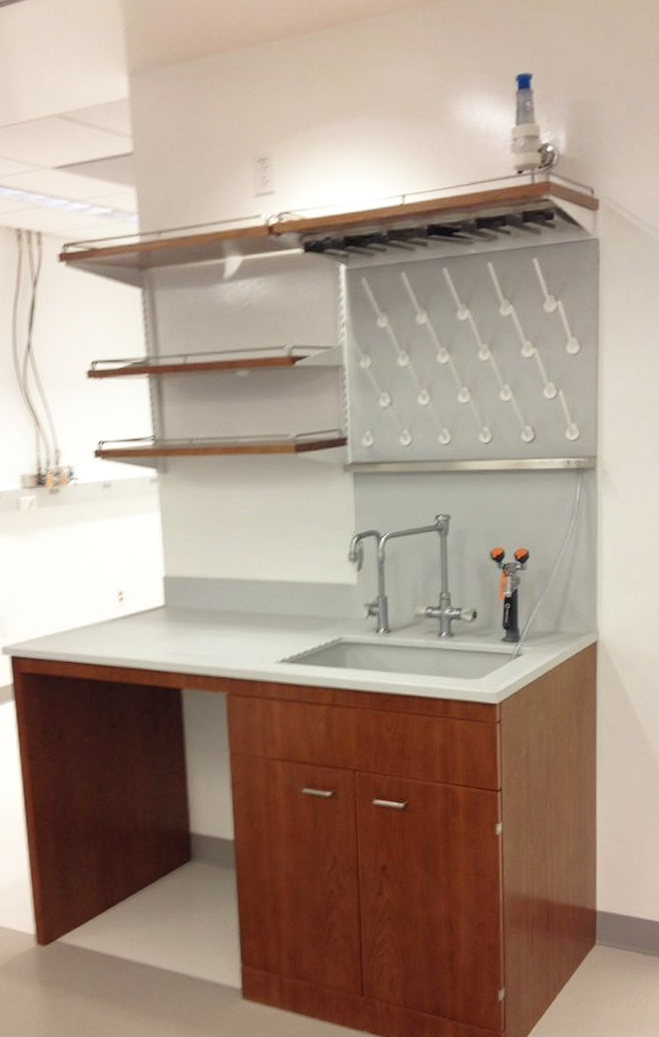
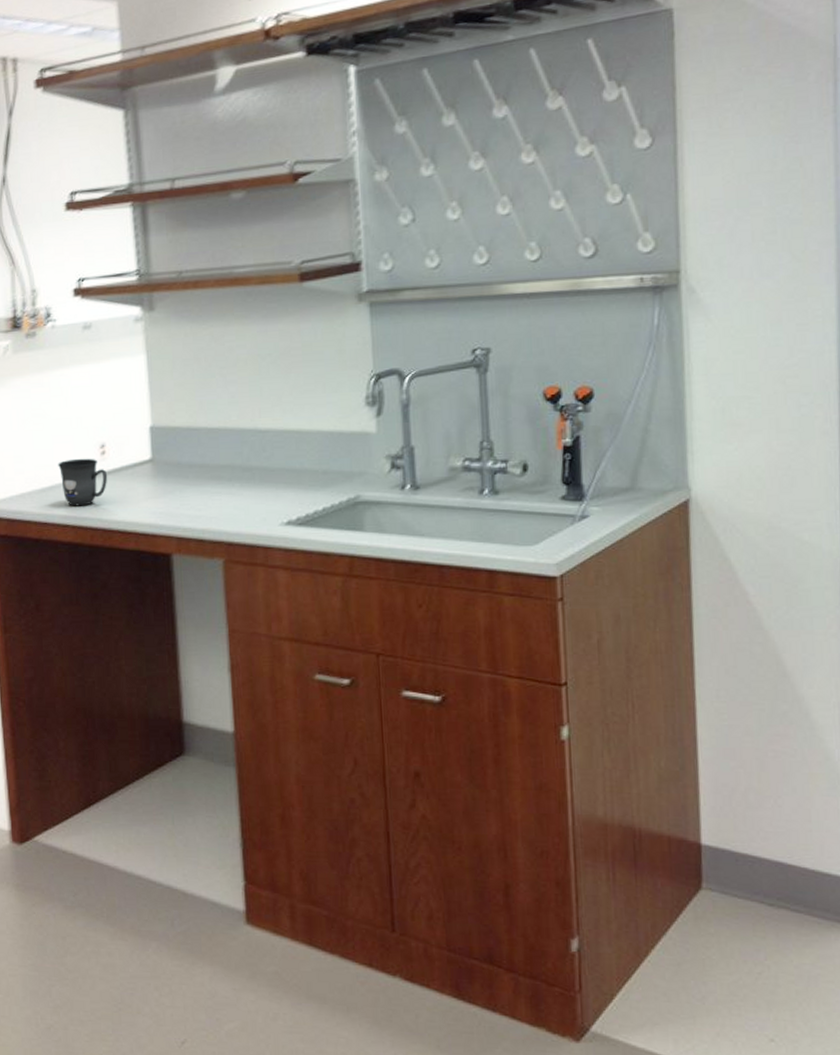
mug: none [80,604,125,647] -> present [58,458,108,507]

